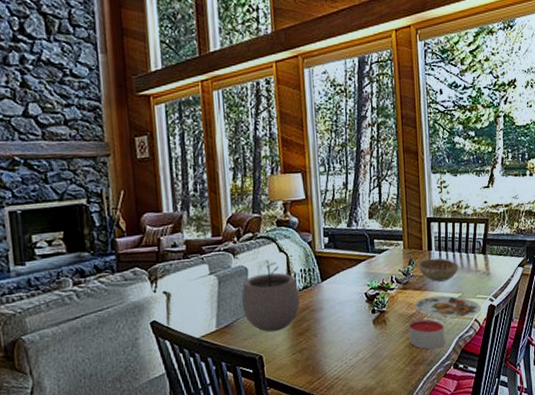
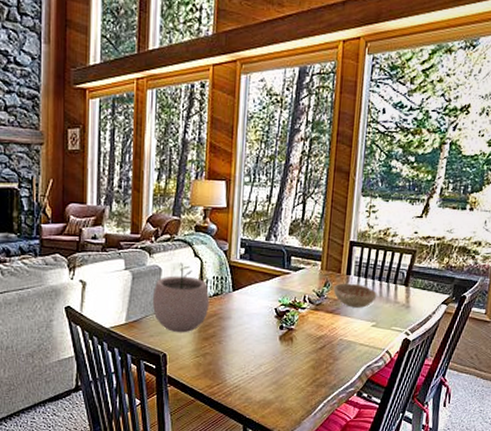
candle: present [408,318,445,350] -> none [314,342,352,374]
plate: present [415,295,481,318] -> none [325,321,395,347]

